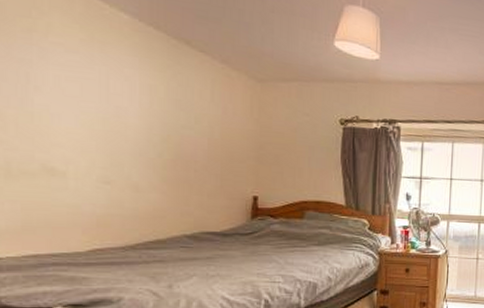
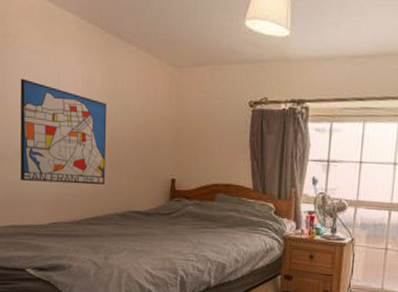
wall art: none [49,80,172,204] -> present [20,78,107,185]

